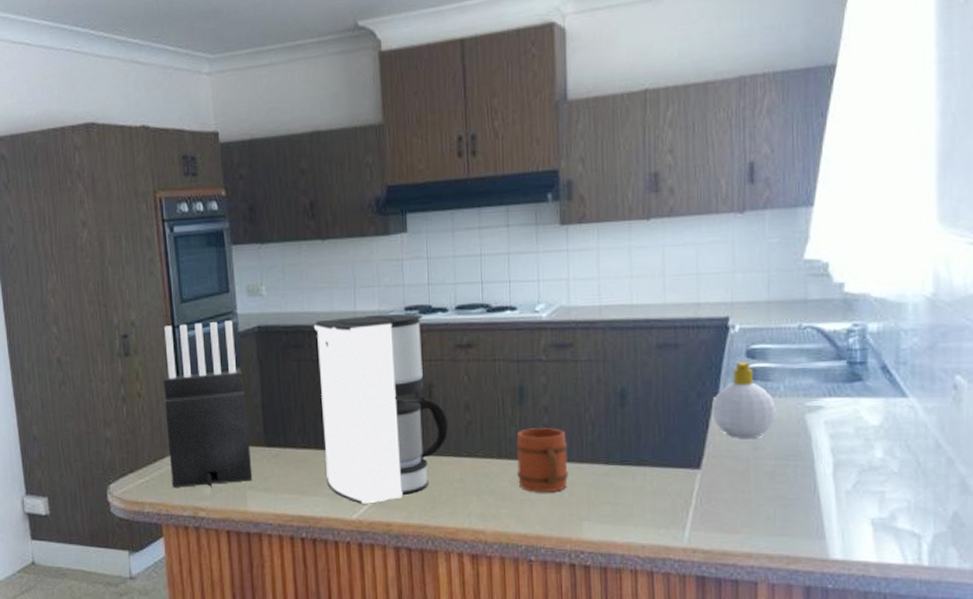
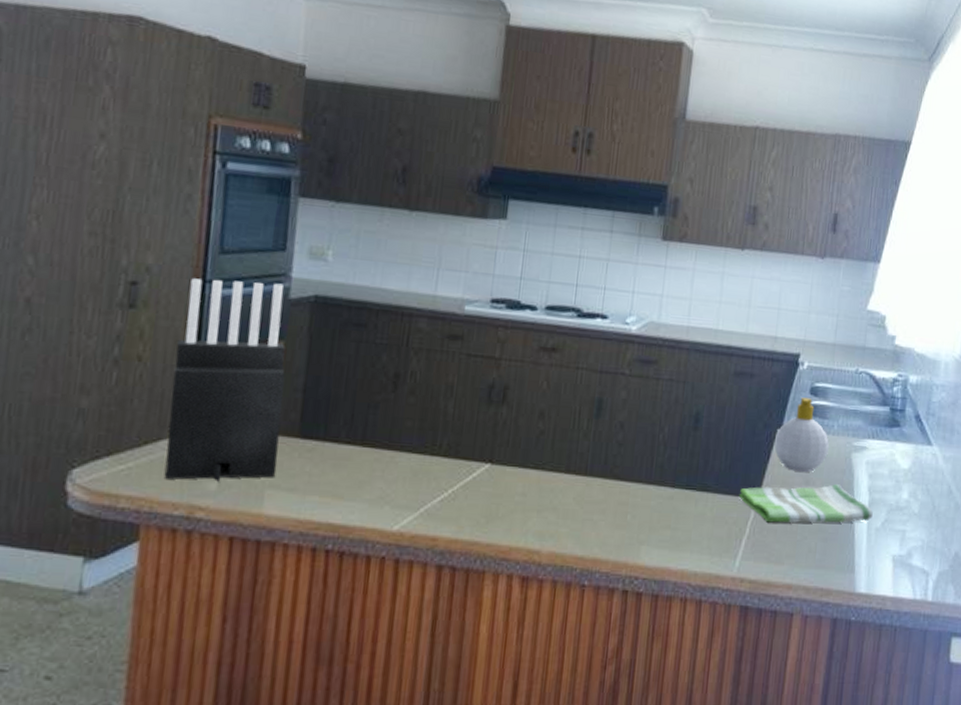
coffee maker: present [314,314,449,504] -> none [369,299,520,514]
mug: present [515,427,568,493] -> none [582,443,638,514]
dish towel: none [679,448,840,492] -> present [738,484,873,523]

